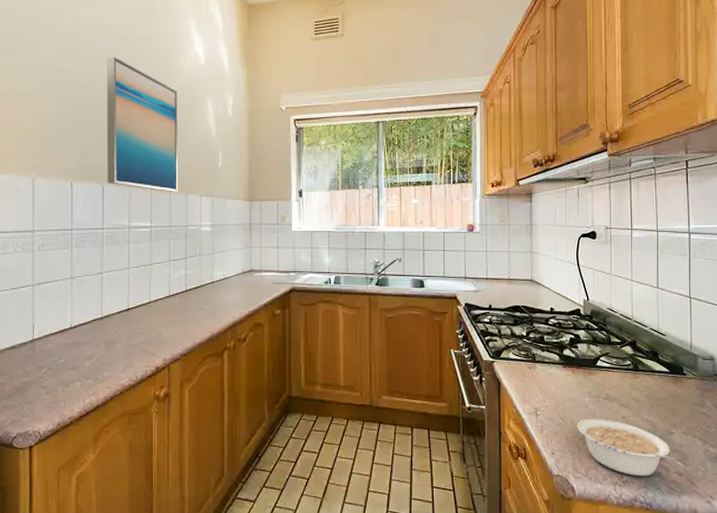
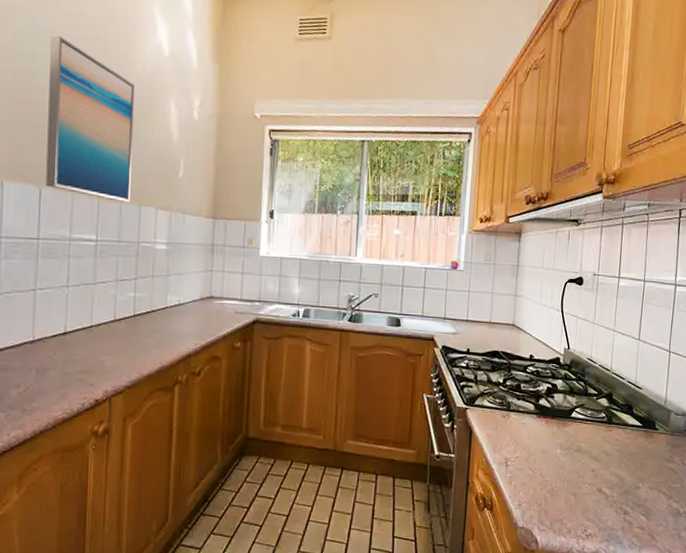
legume: present [577,418,679,477] -> none [546,470,643,530]

